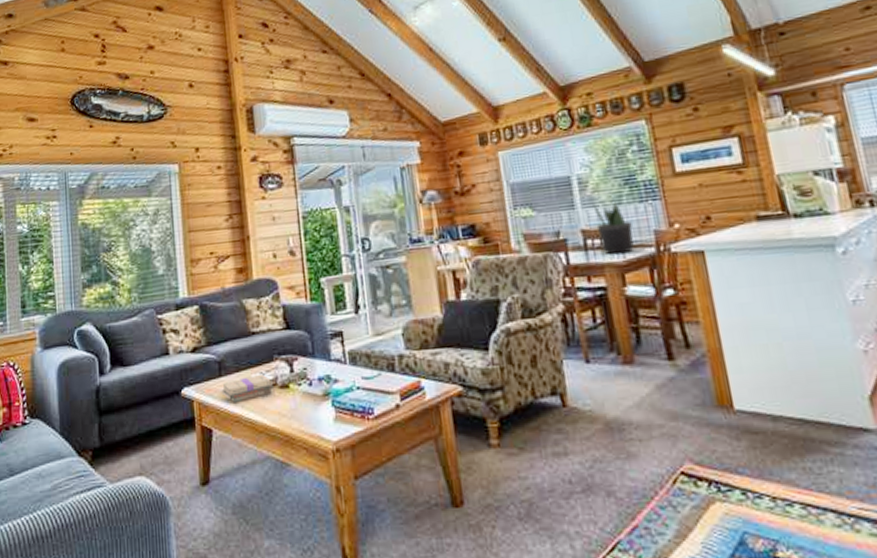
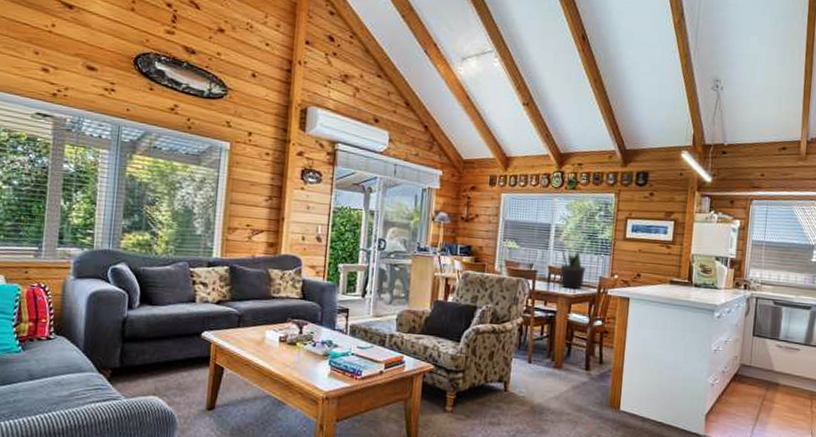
books: present [221,373,275,403] -> none [237,330,284,351]

